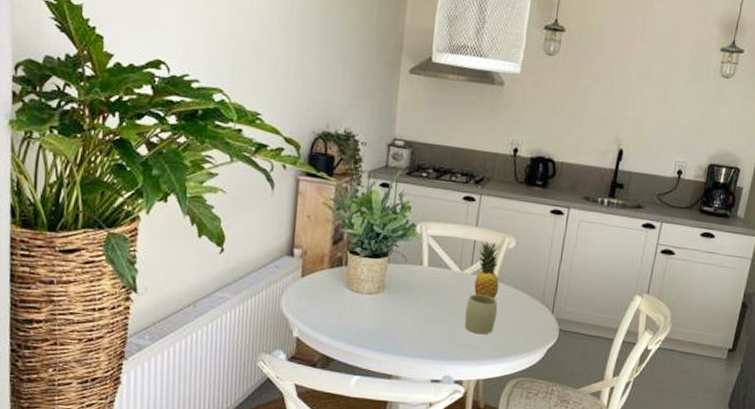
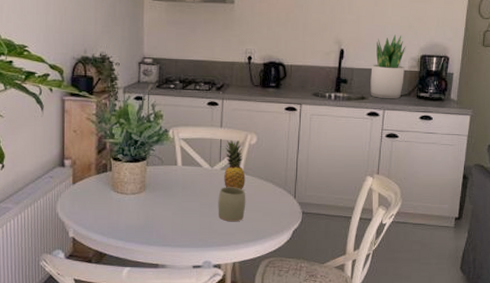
planter: none [648,138,694,211] -> present [370,34,406,99]

